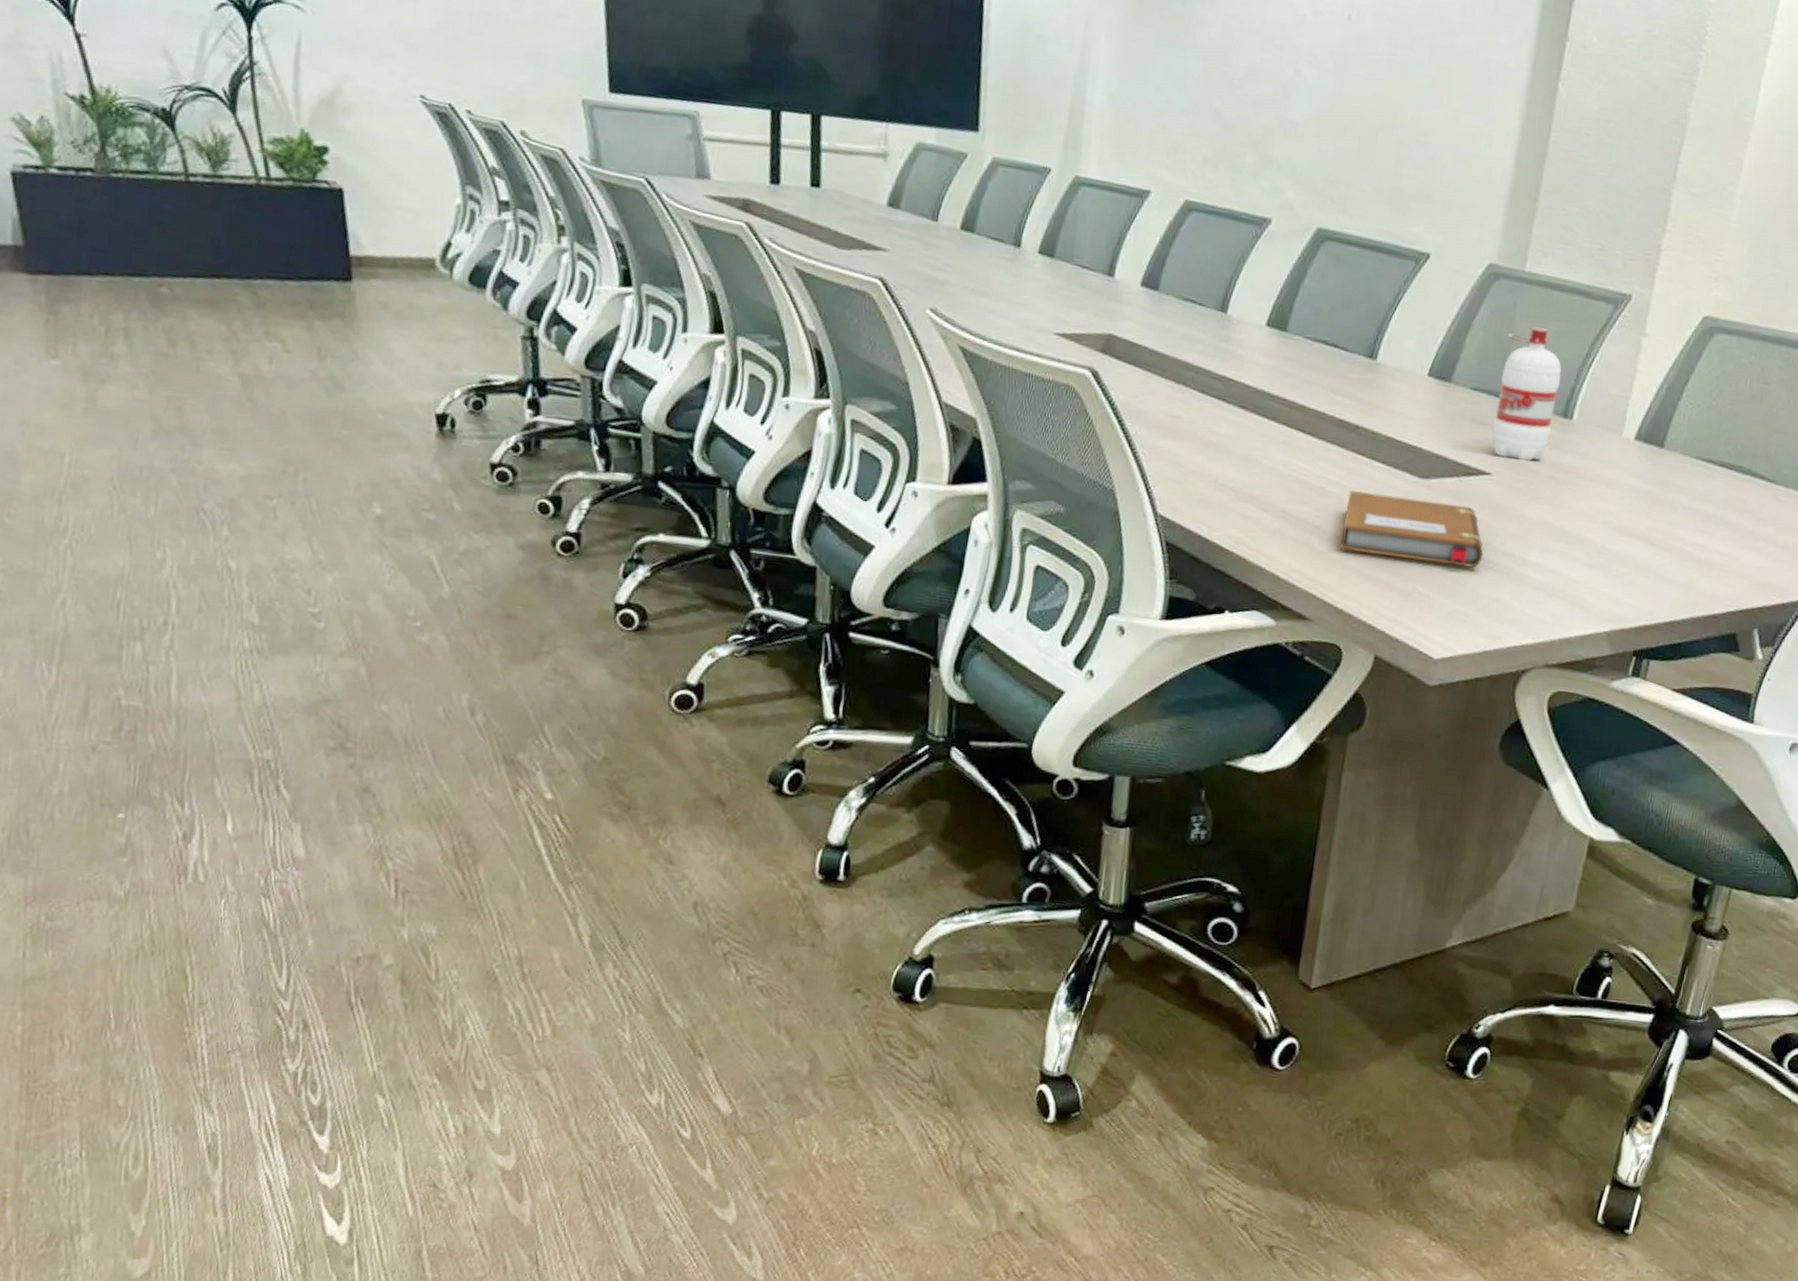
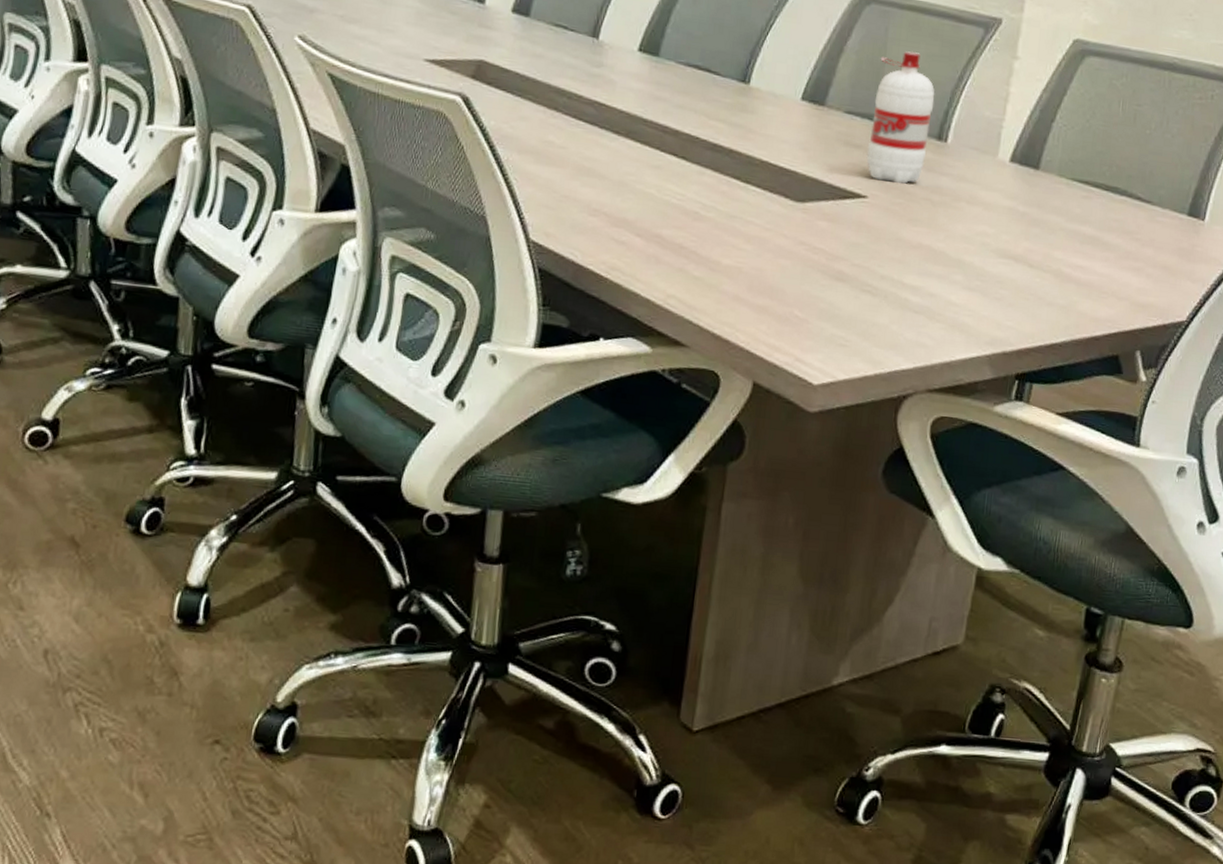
notebook: present [1340,490,1484,568] -> none [716,214,862,291]

